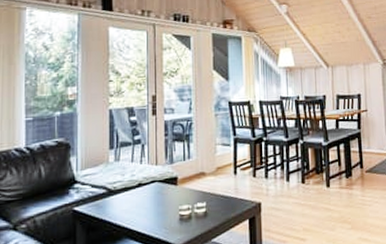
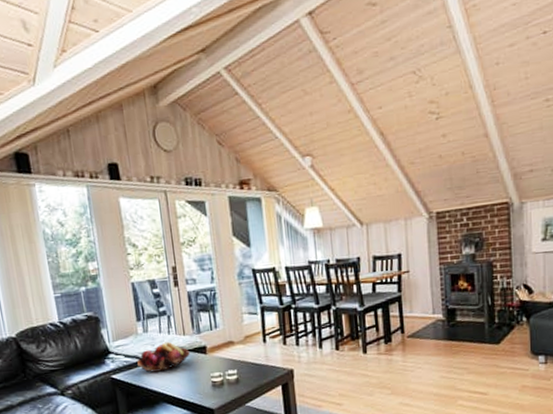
fruit basket: none [104,171,161,205] -> present [137,341,191,373]

